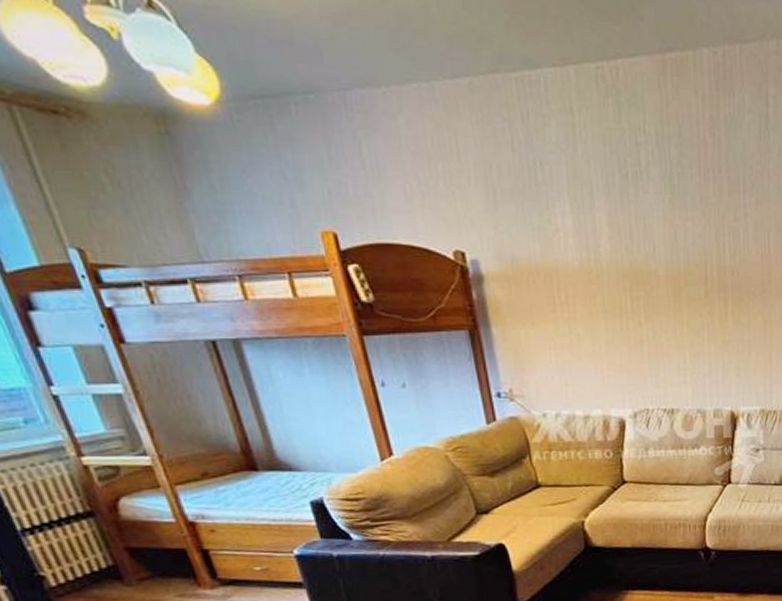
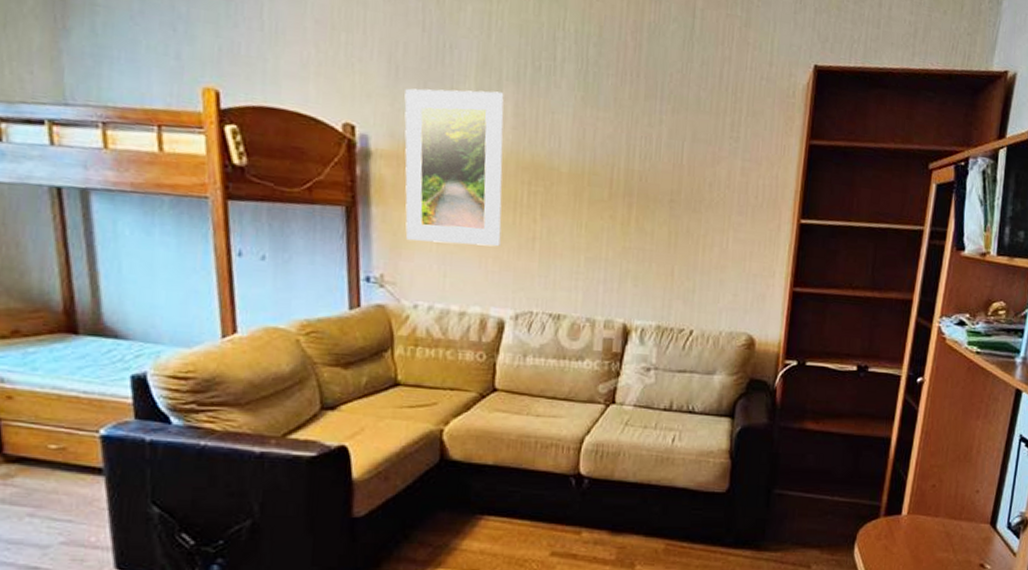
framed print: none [505,203,612,356] -> present [404,88,504,247]

